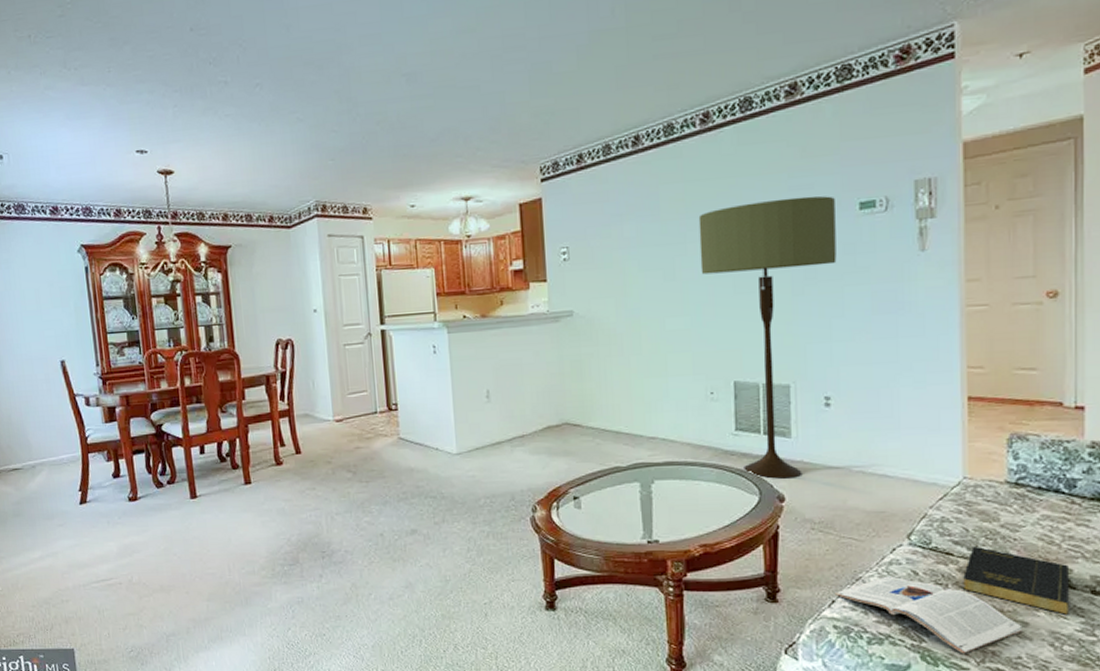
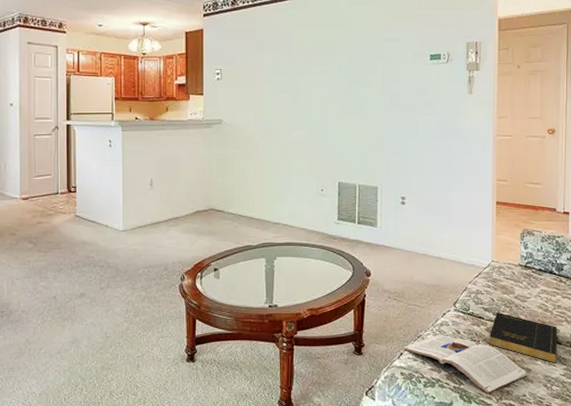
floor lamp: present [698,196,837,479] -> none [318,47,414,258]

